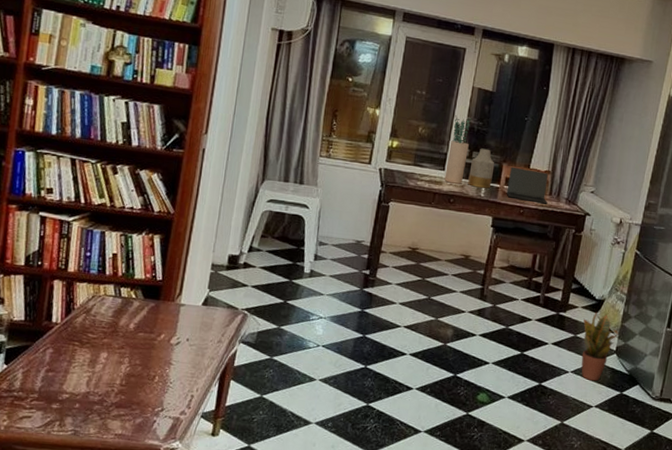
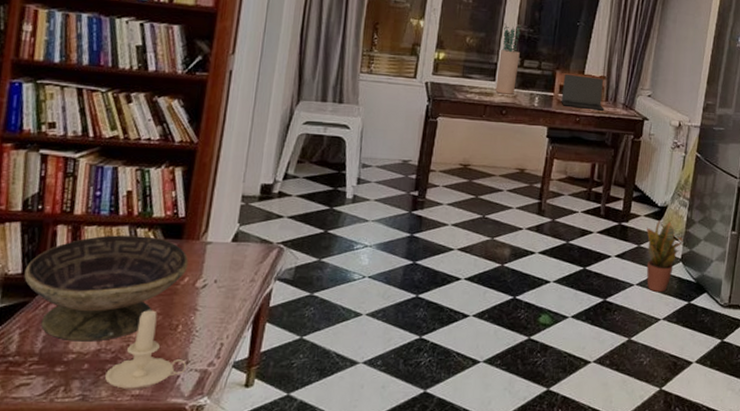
decorative bowl: none [26,292,165,385] -> present [24,235,189,342]
candle: none [92,360,162,430] -> present [104,309,187,390]
vase: present [468,148,495,189] -> none [520,56,548,98]

